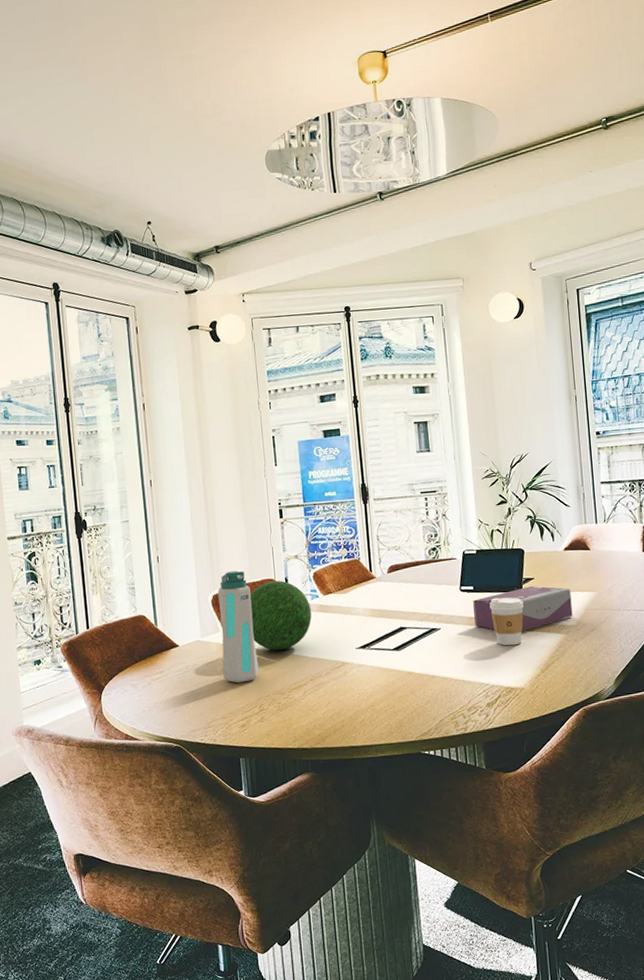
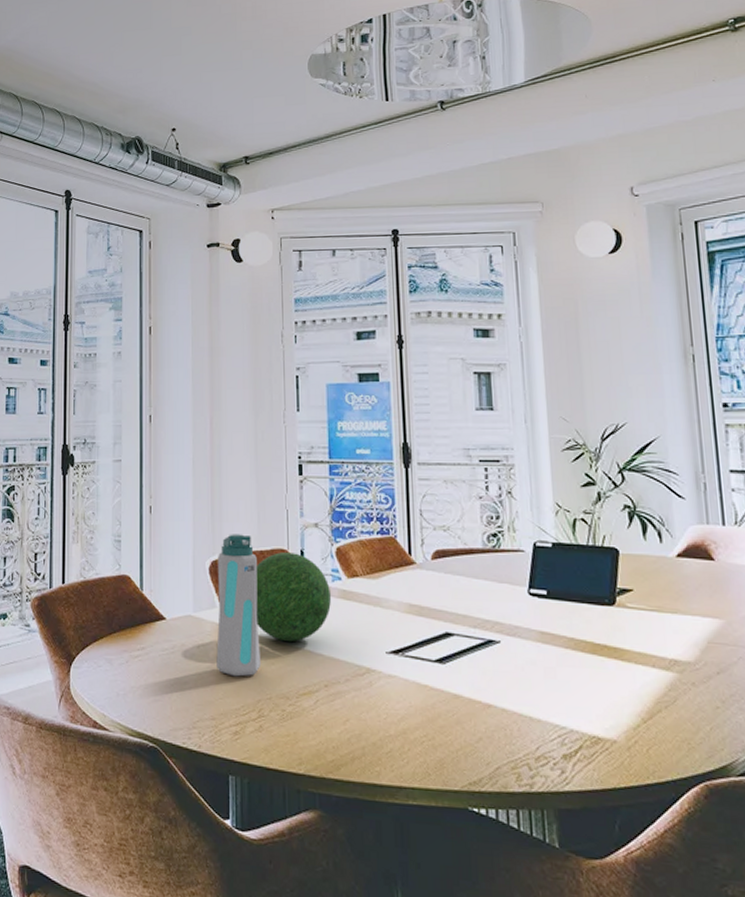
tissue box: present [473,586,573,631] -> none [546,600,689,661]
coffee cup: present [489,597,524,646] -> none [569,609,619,679]

